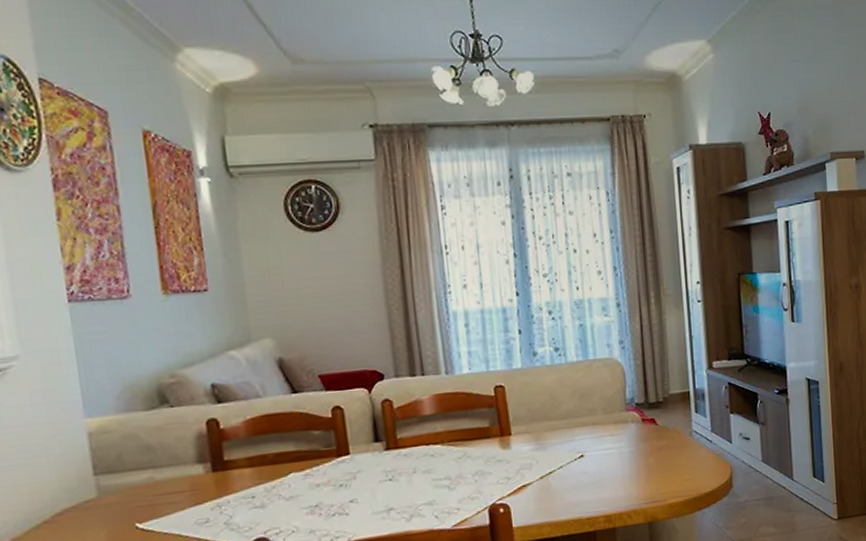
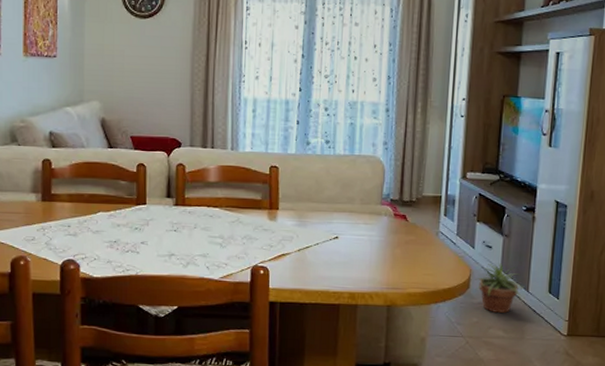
potted plant: none [736,454,789,509] -> present [474,263,525,313]

